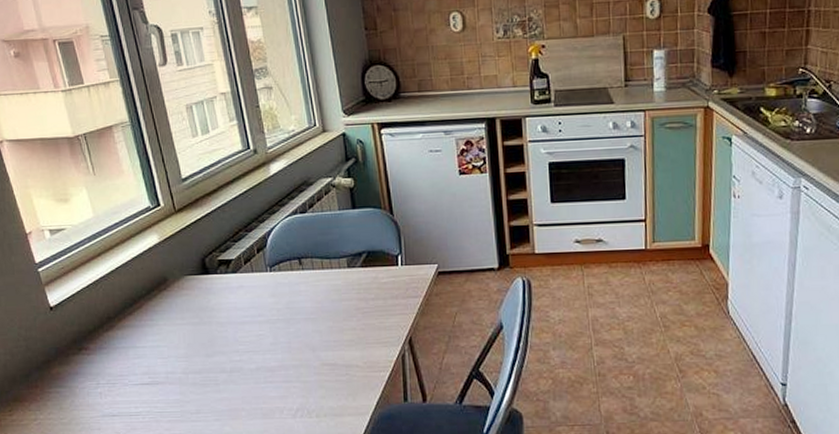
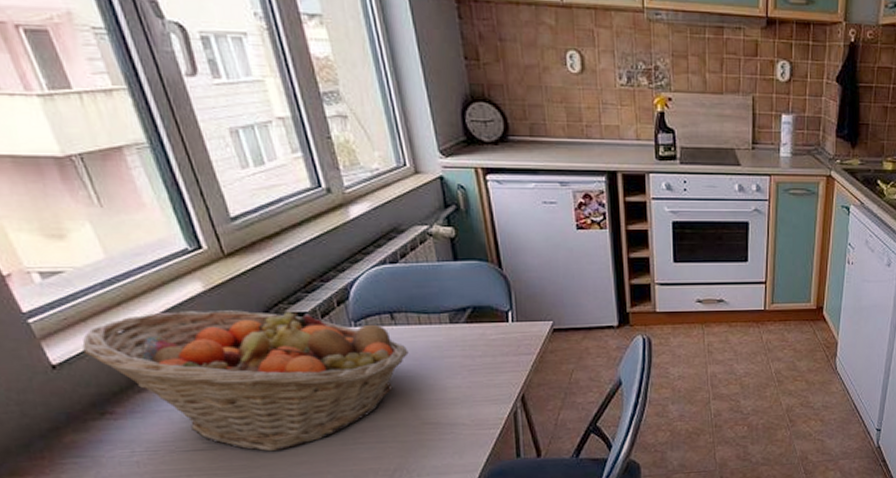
fruit basket: none [72,258,313,388] -> present [82,310,409,452]

